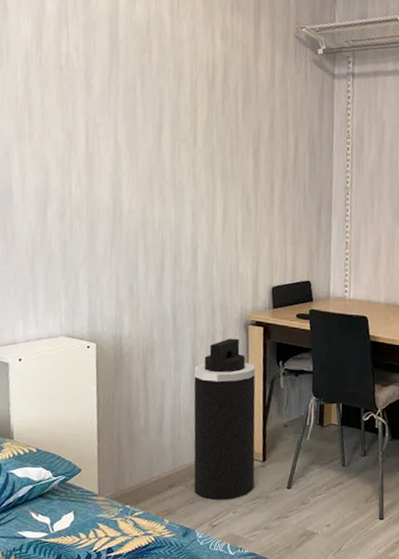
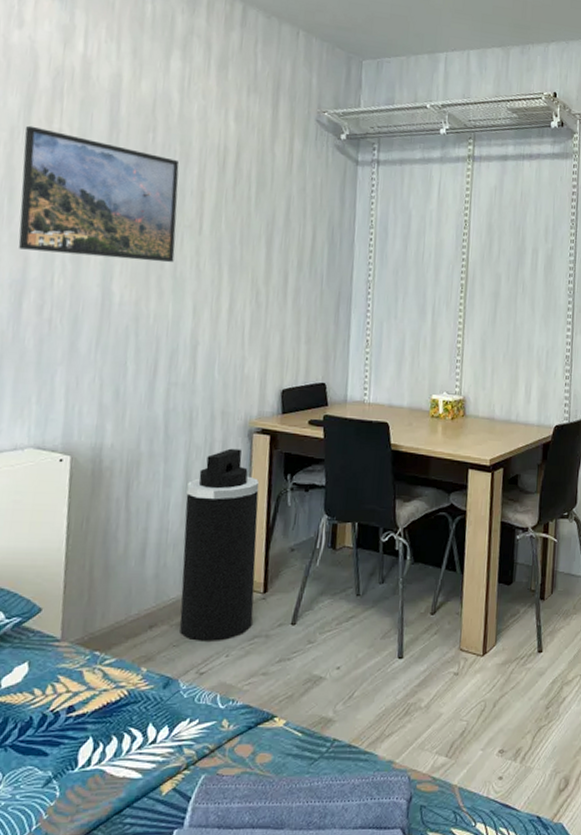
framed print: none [37,50,174,174] -> present [18,125,179,263]

